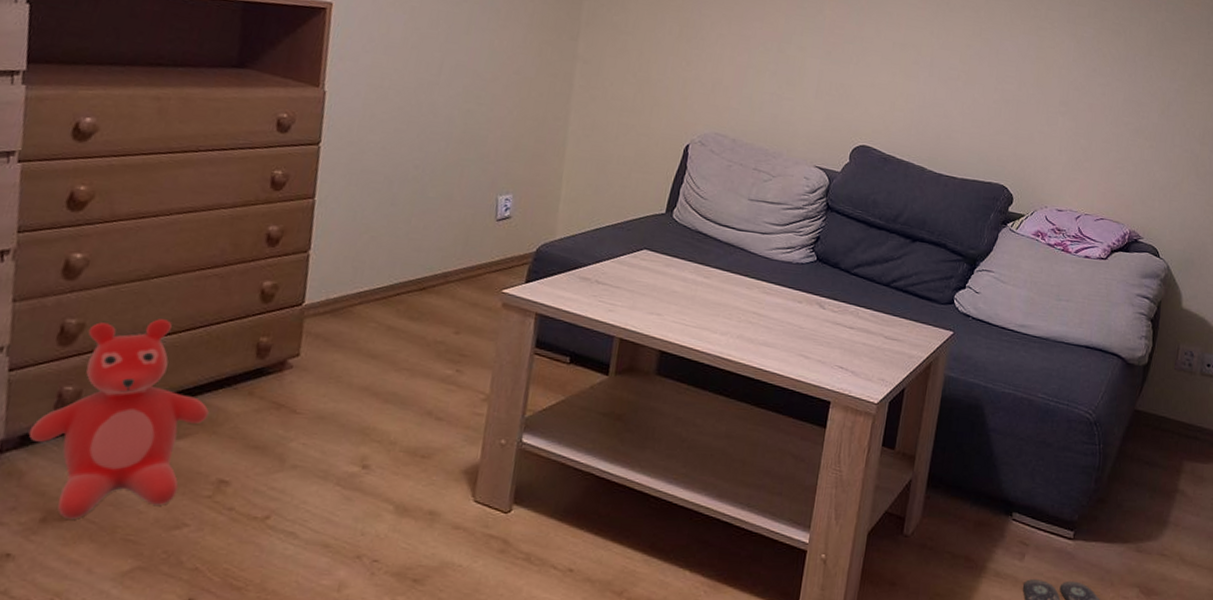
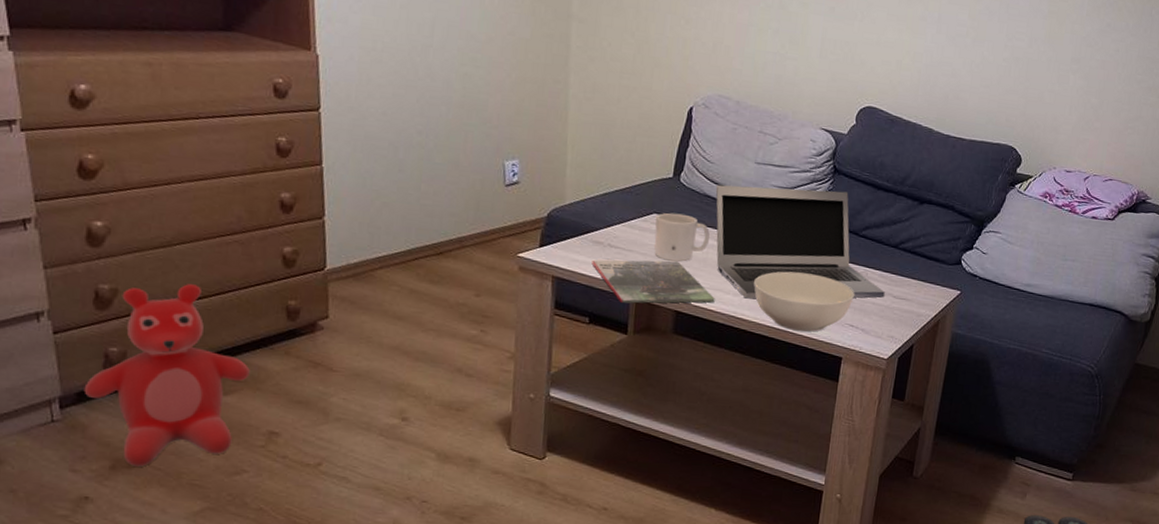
magazine: none [577,296,701,343] -> present [591,259,715,304]
mug: none [642,249,700,299] -> present [654,212,710,262]
laptop: none [705,221,876,339] -> present [715,184,885,299]
bowl: none [742,309,845,374] -> present [754,271,855,332]

